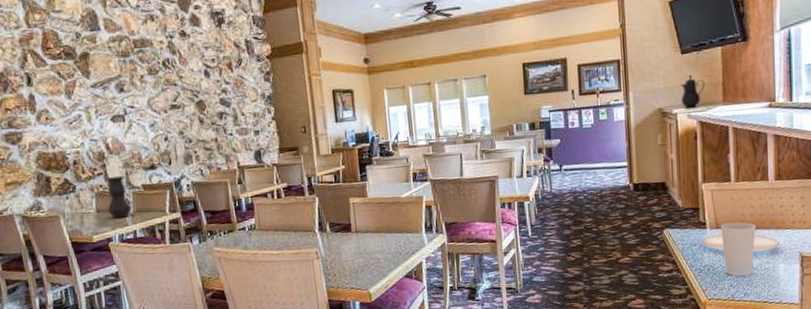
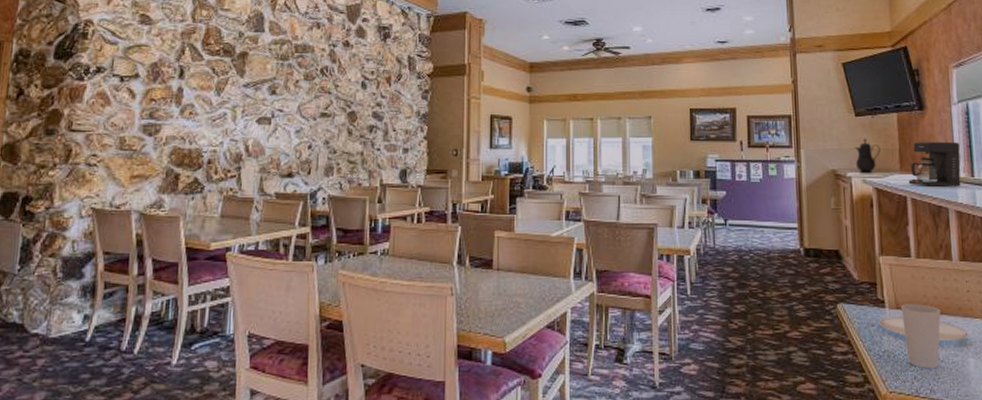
vase: present [105,175,132,220] -> none [232,180,259,228]
coffee maker: none [730,69,781,115] -> present [908,141,961,187]

